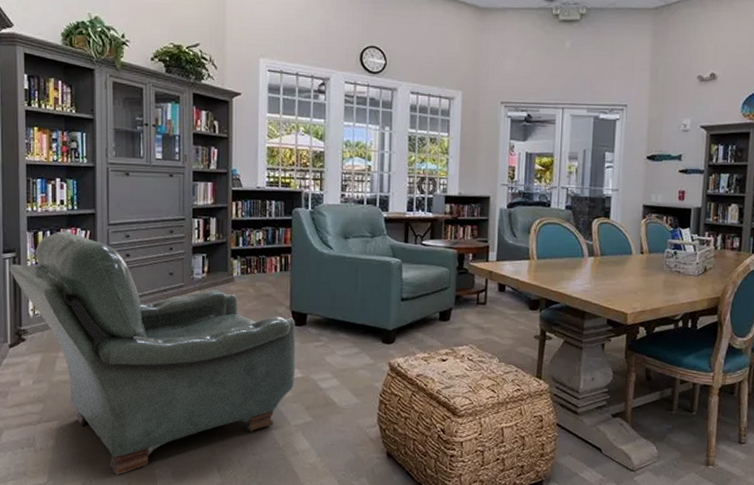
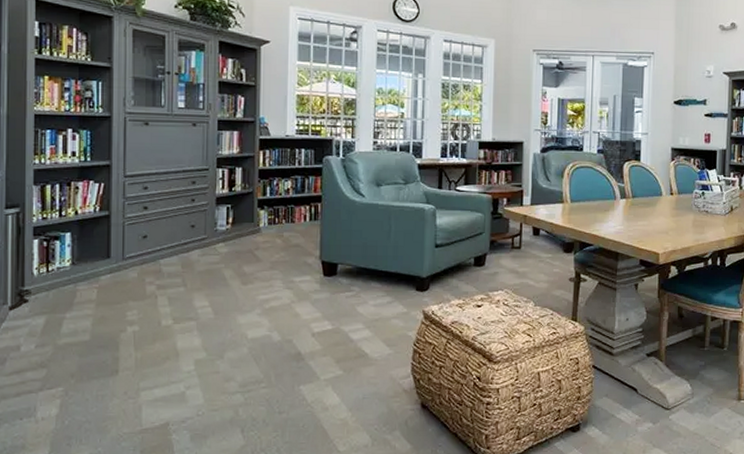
armchair: present [9,231,296,475] -> none [12,184,326,443]

